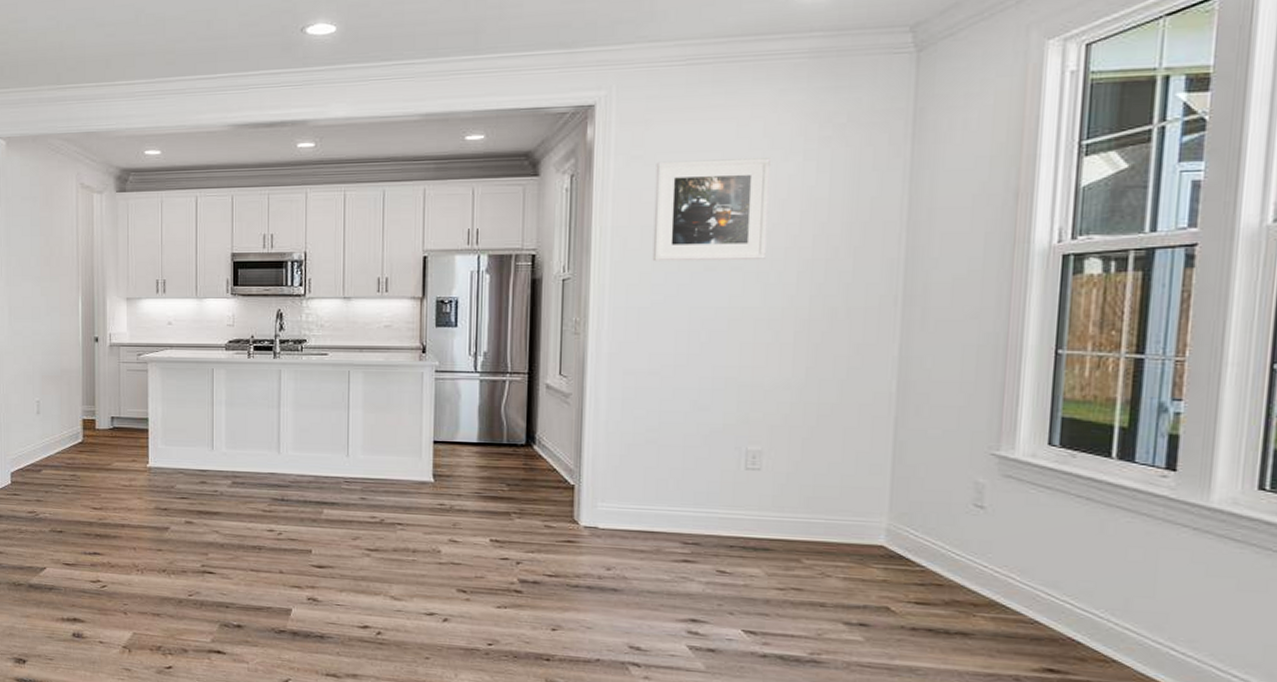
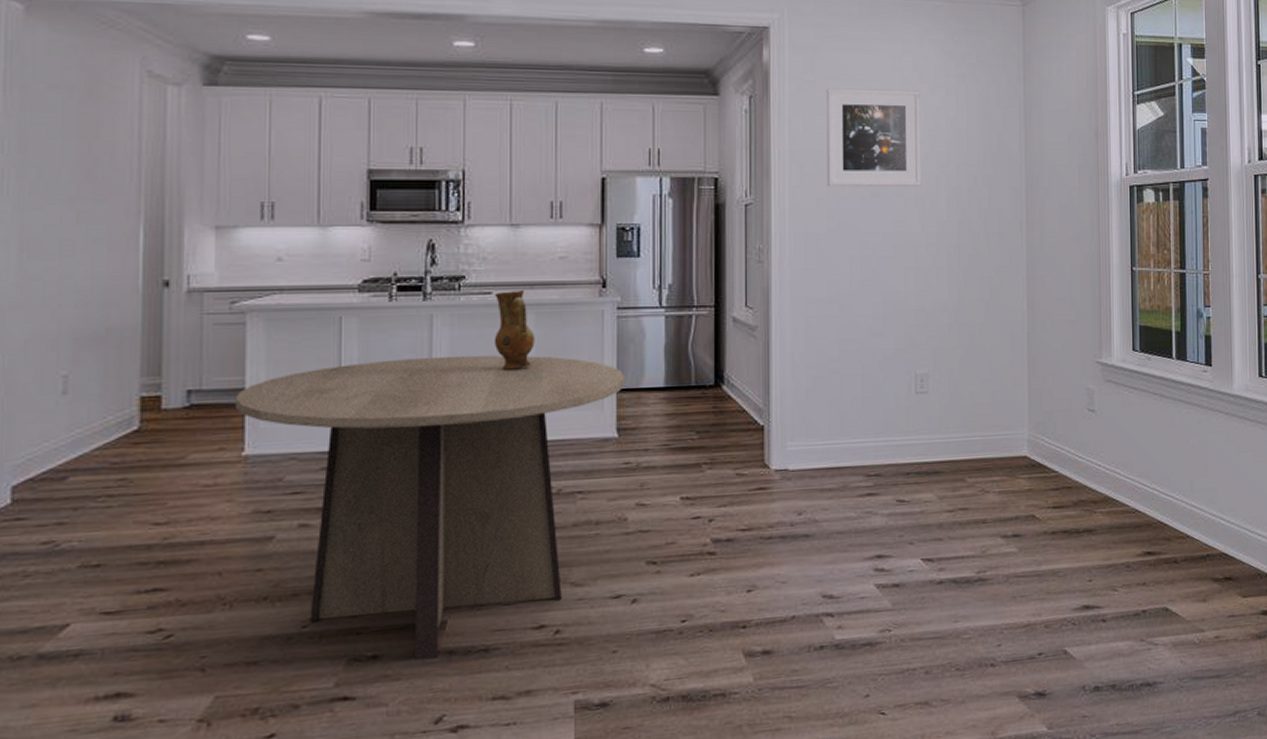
dining table: none [142,403,441,635] -> present [235,355,624,660]
ceramic jug: none [329,352,363,418] -> present [494,289,535,370]

